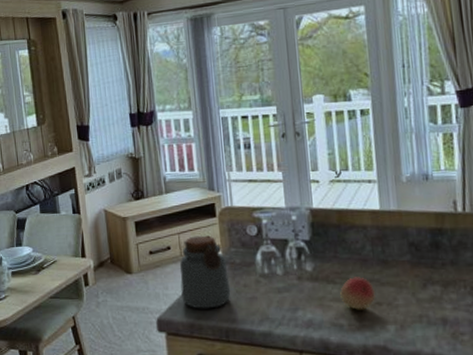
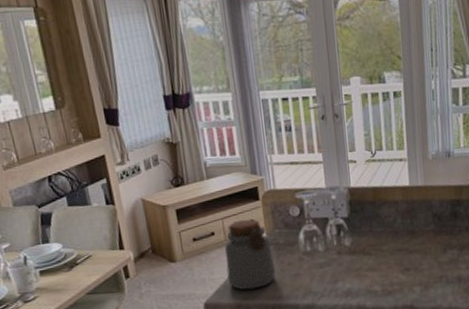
fruit: present [340,277,375,310] -> none [375,247,404,277]

